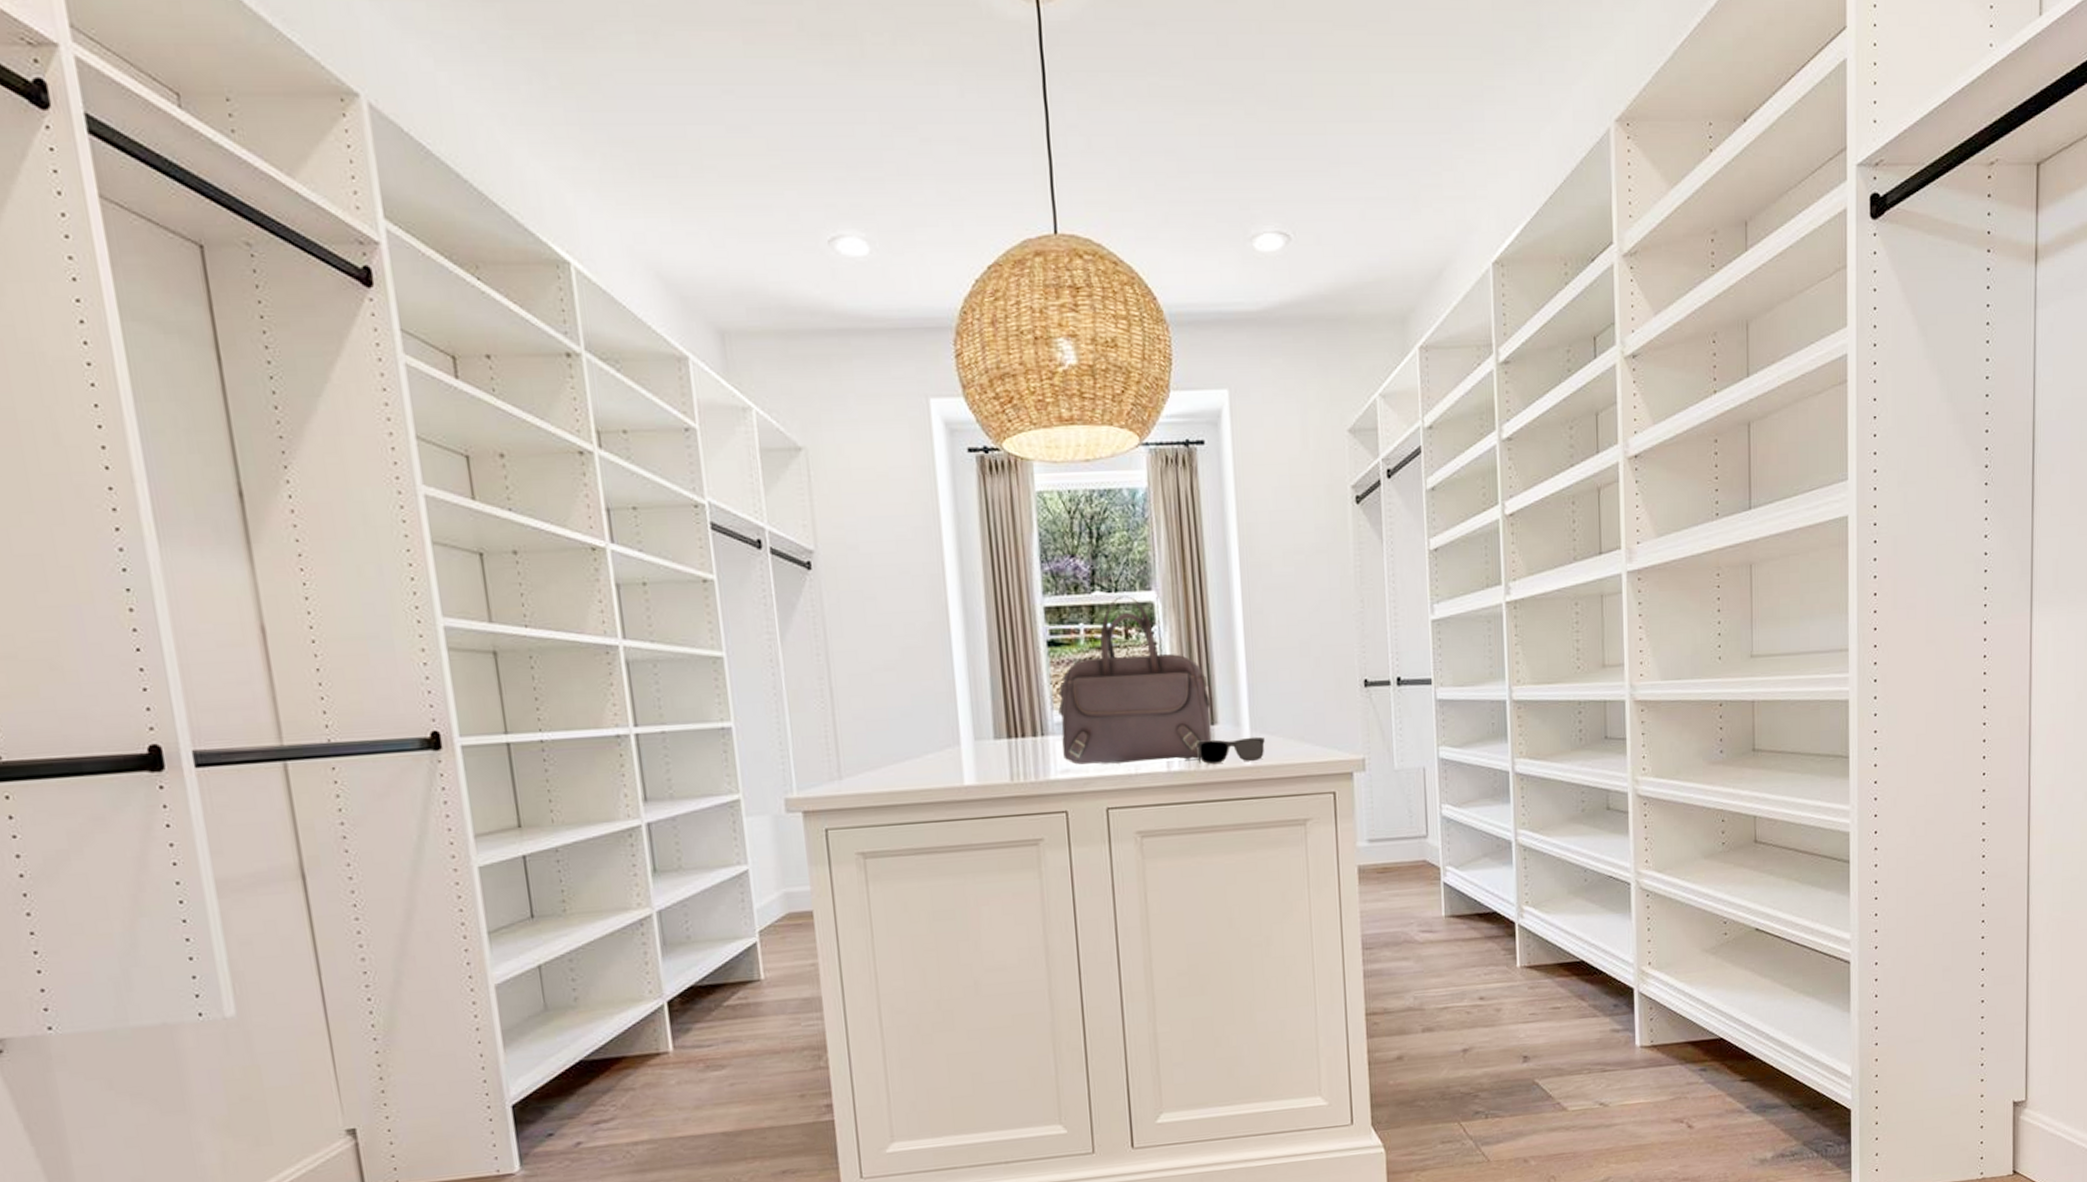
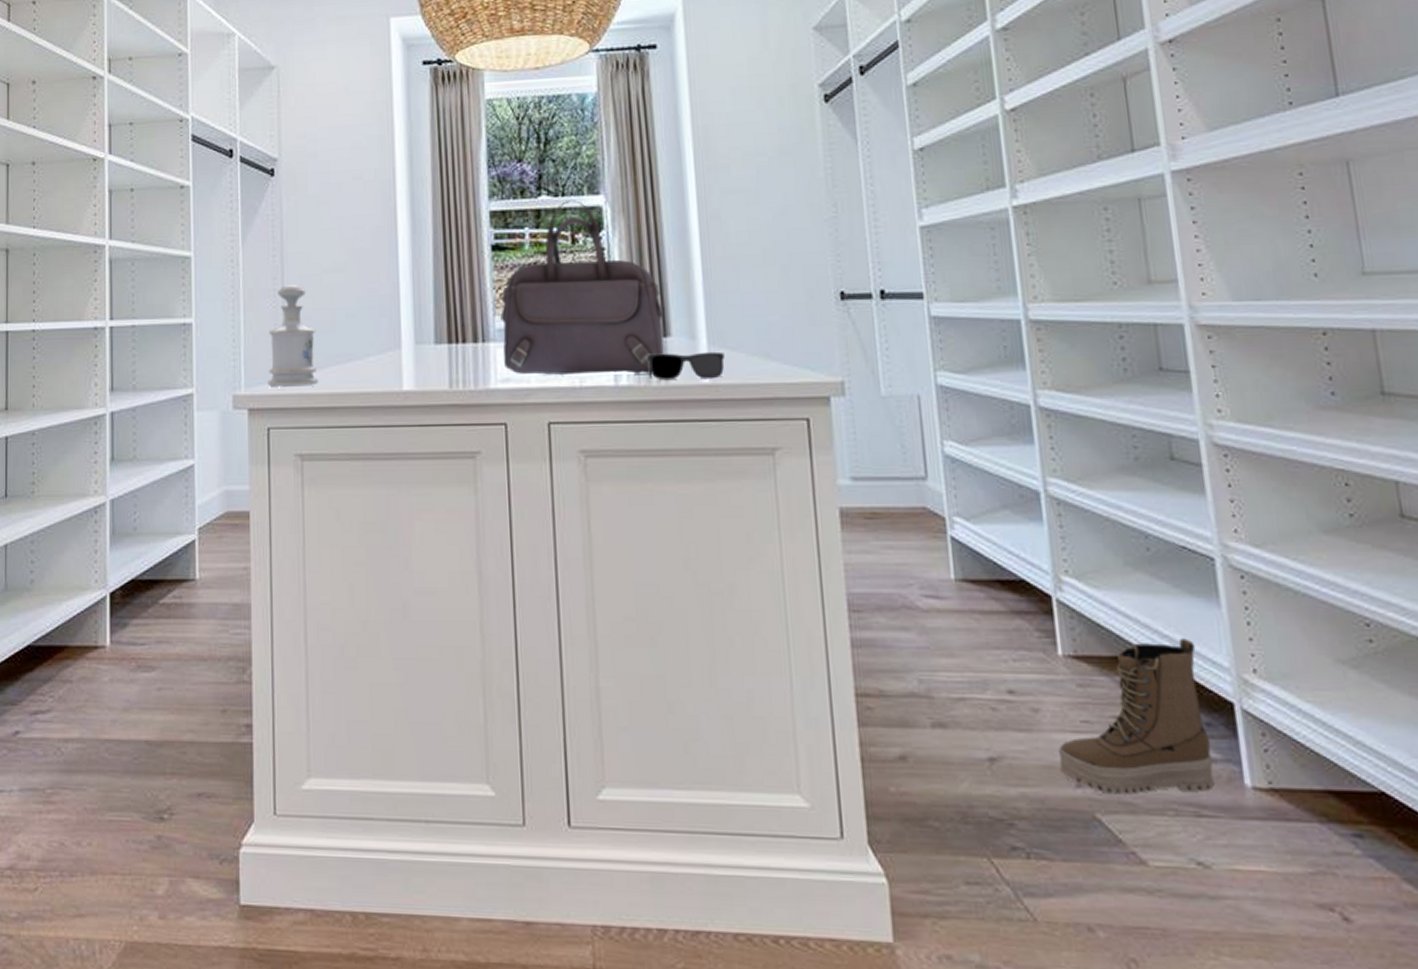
perfume bottle: none [819,683,877,789] -> present [267,284,319,387]
boot: none [1512,944,1617,1064] -> present [1059,638,1215,795]

